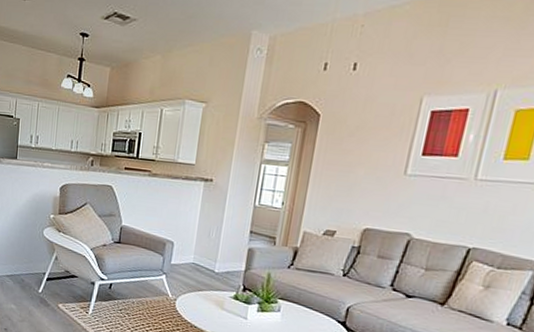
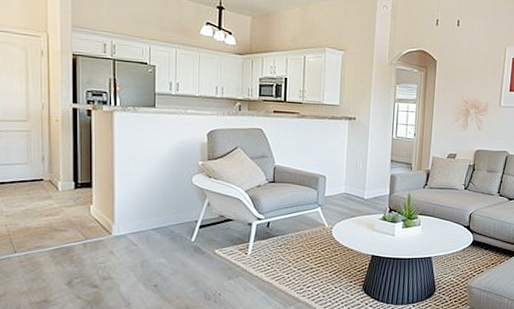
wall sculpture: none [334,156,390,210] -> present [452,93,490,135]

